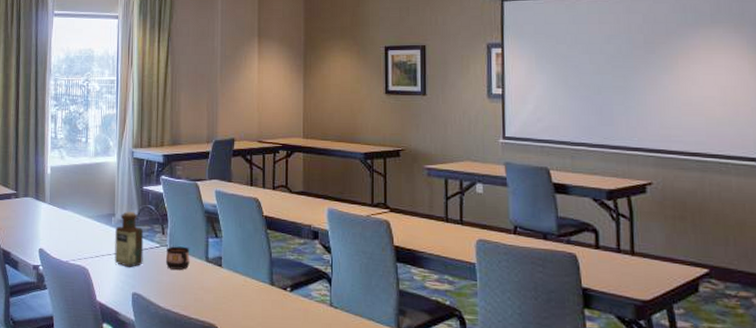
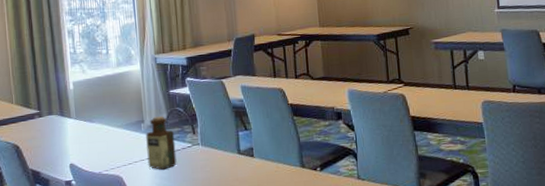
cup: present [165,246,190,270] -> none [198,142,223,166]

